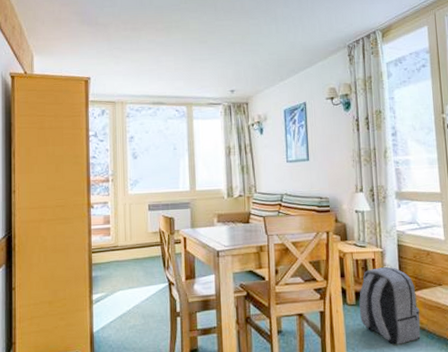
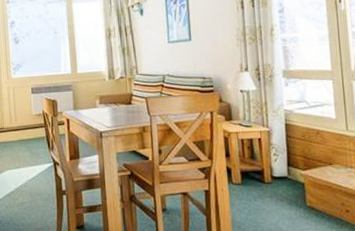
backpack: present [359,266,421,345] -> none [245,146,310,223]

